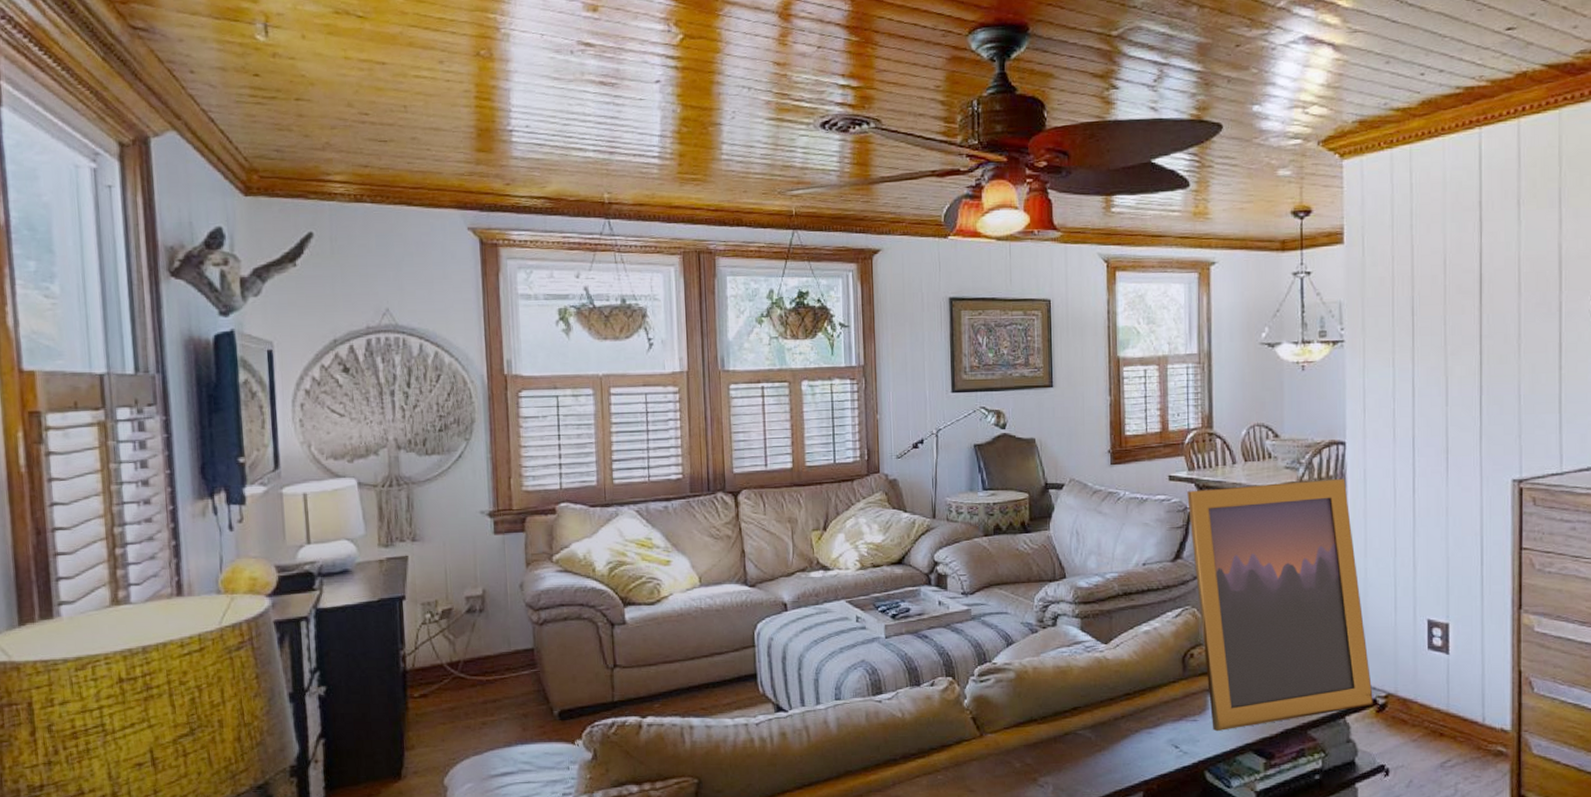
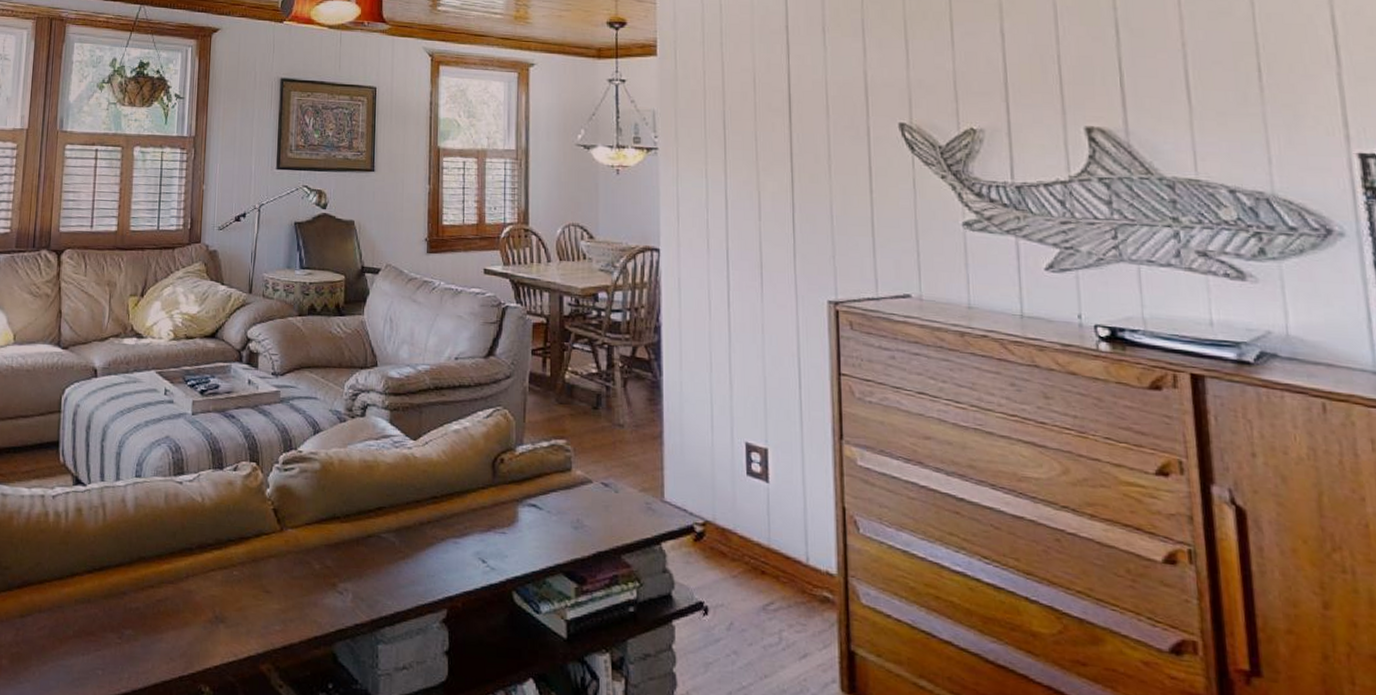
picture frame: present [1187,478,1374,732] -> none [502,285,692,548]

